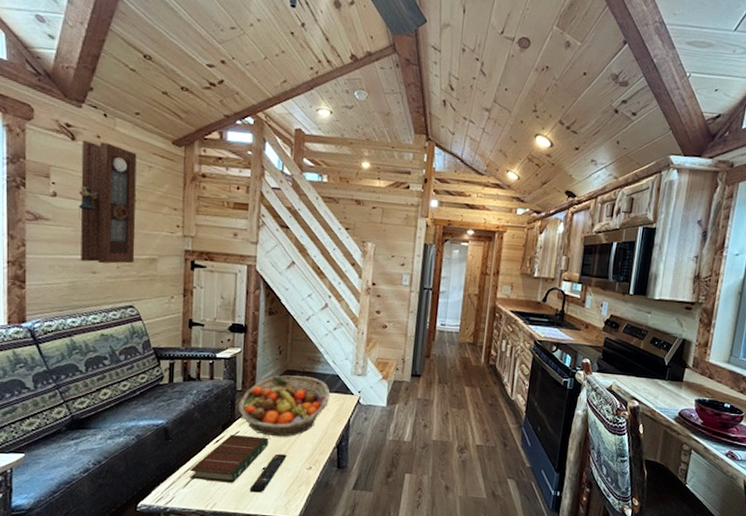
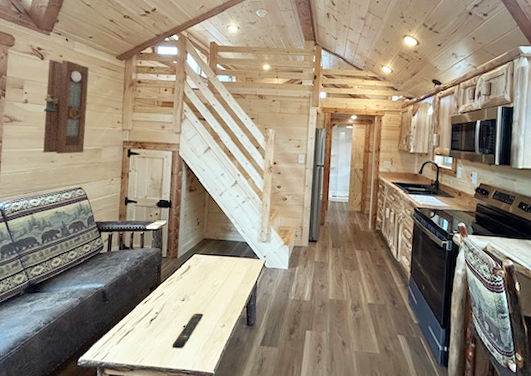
book: present [190,434,269,483] -> none [122,295,189,340]
fruit basket: present [238,375,331,437] -> none [163,243,240,298]

